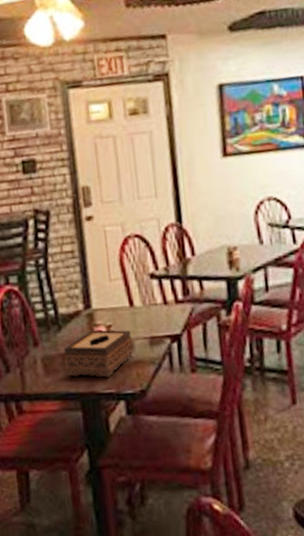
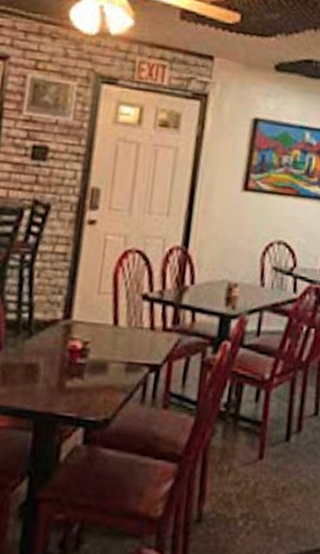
tissue box: present [63,330,134,378] -> none [25,343,109,399]

